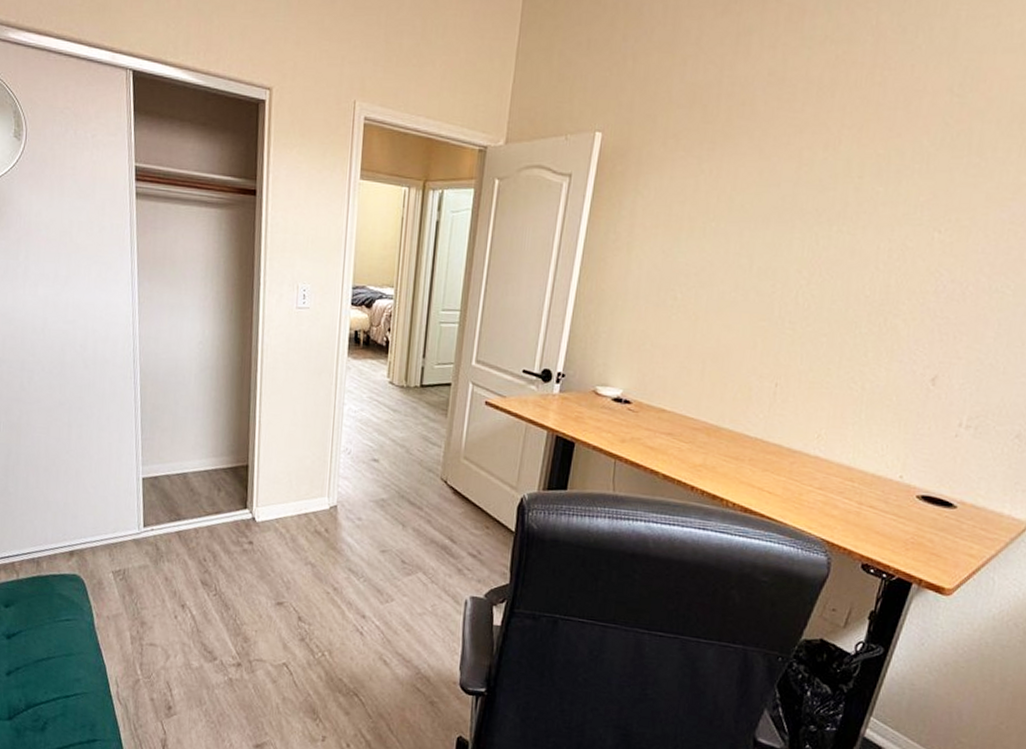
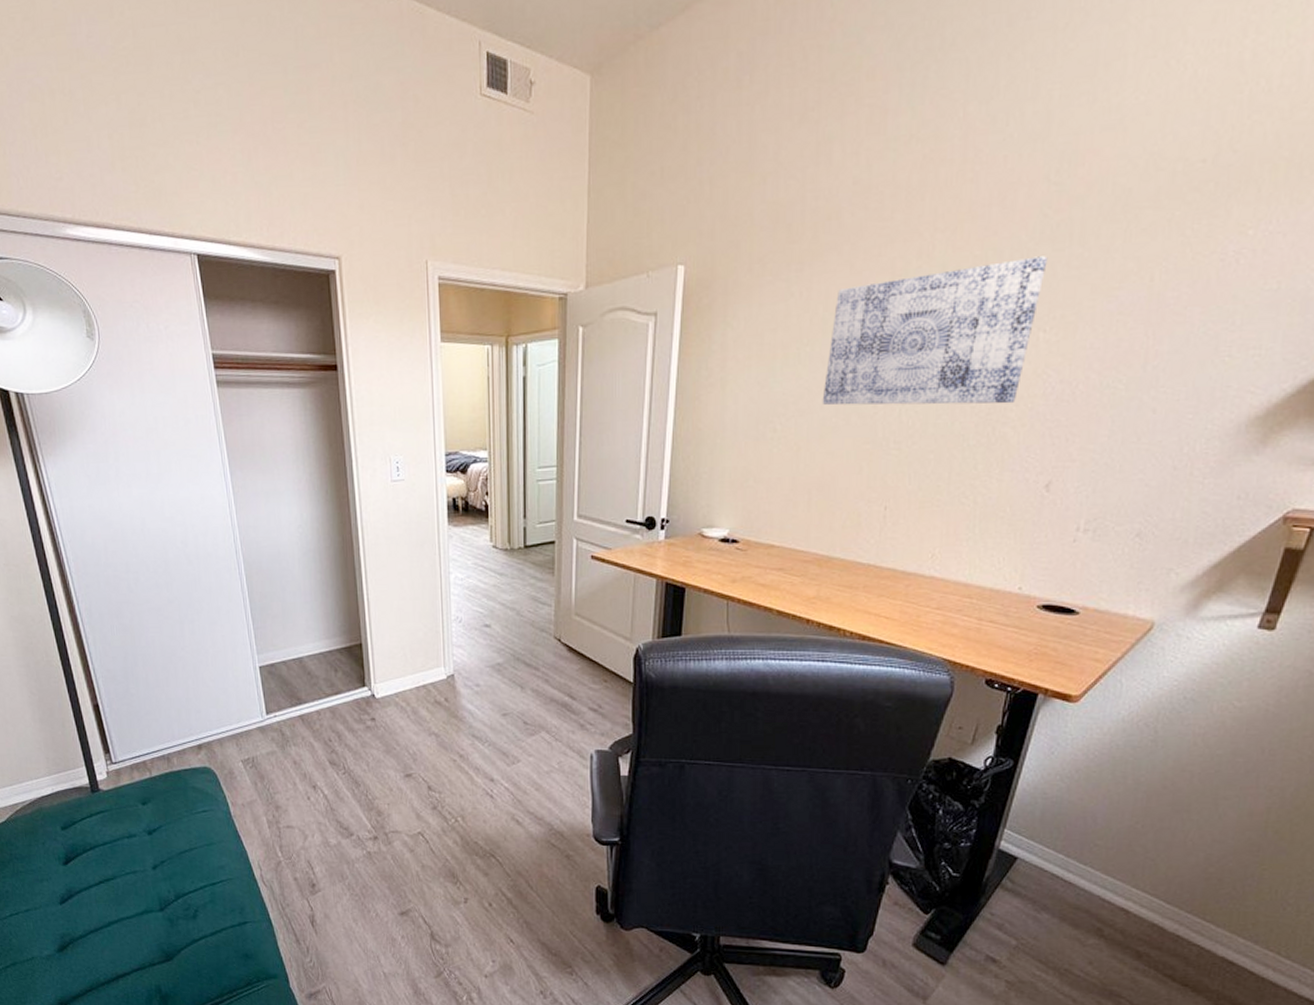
wall art: none [722,161,947,297] -> present [822,256,1048,406]

